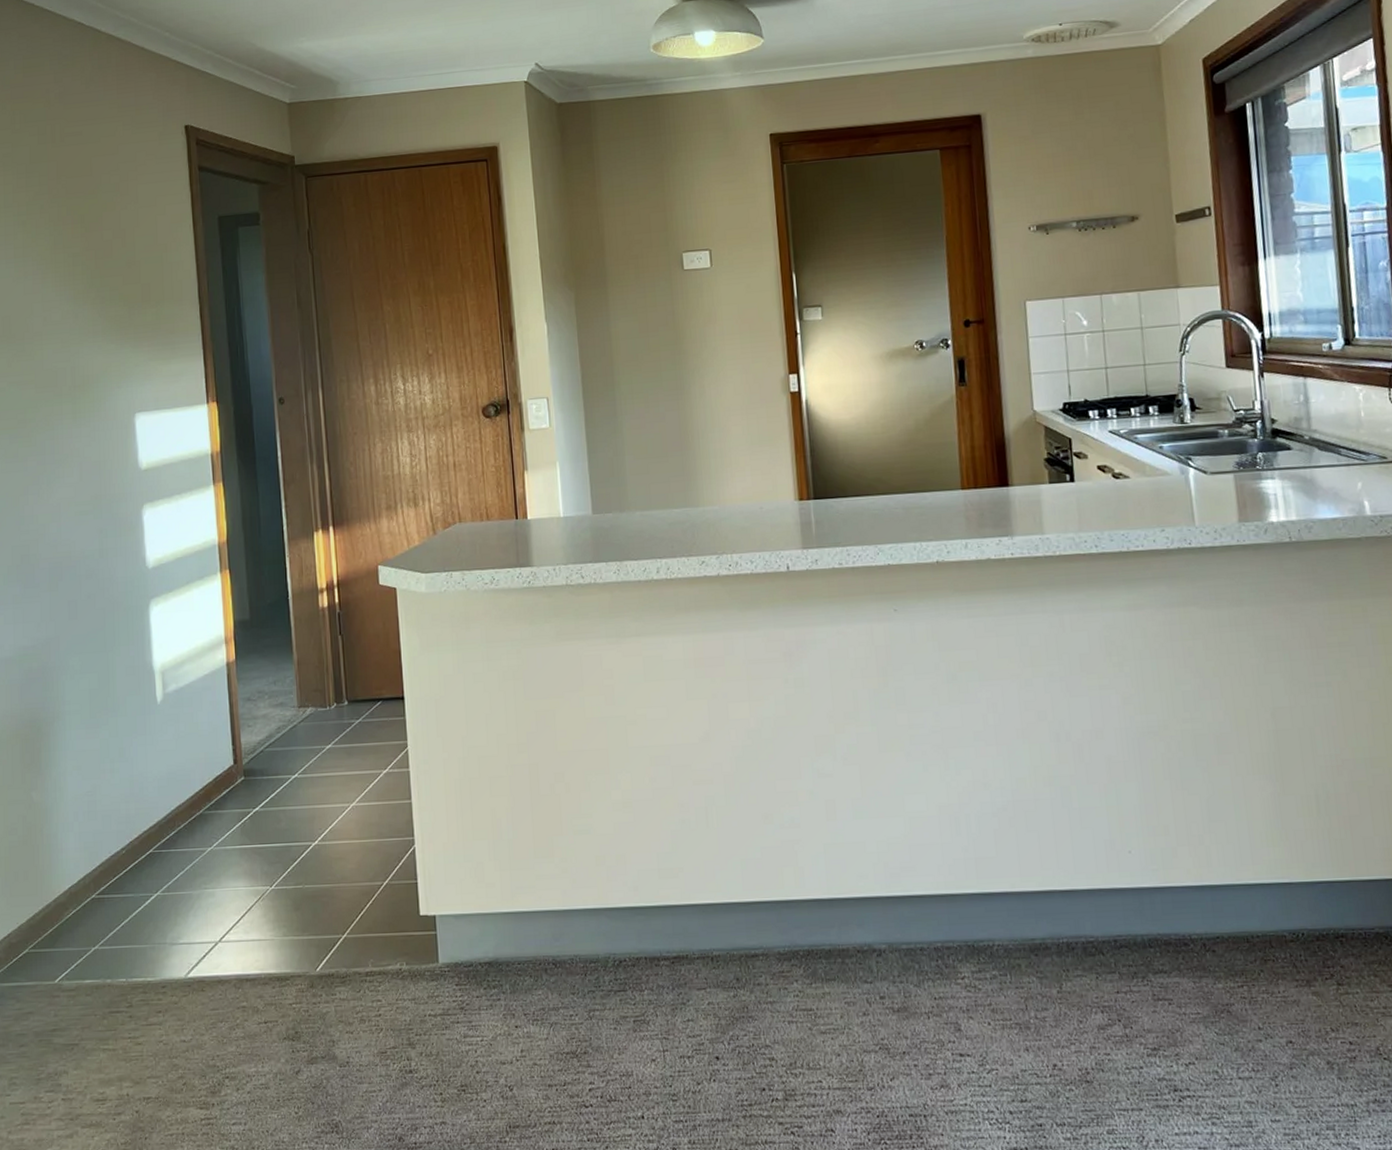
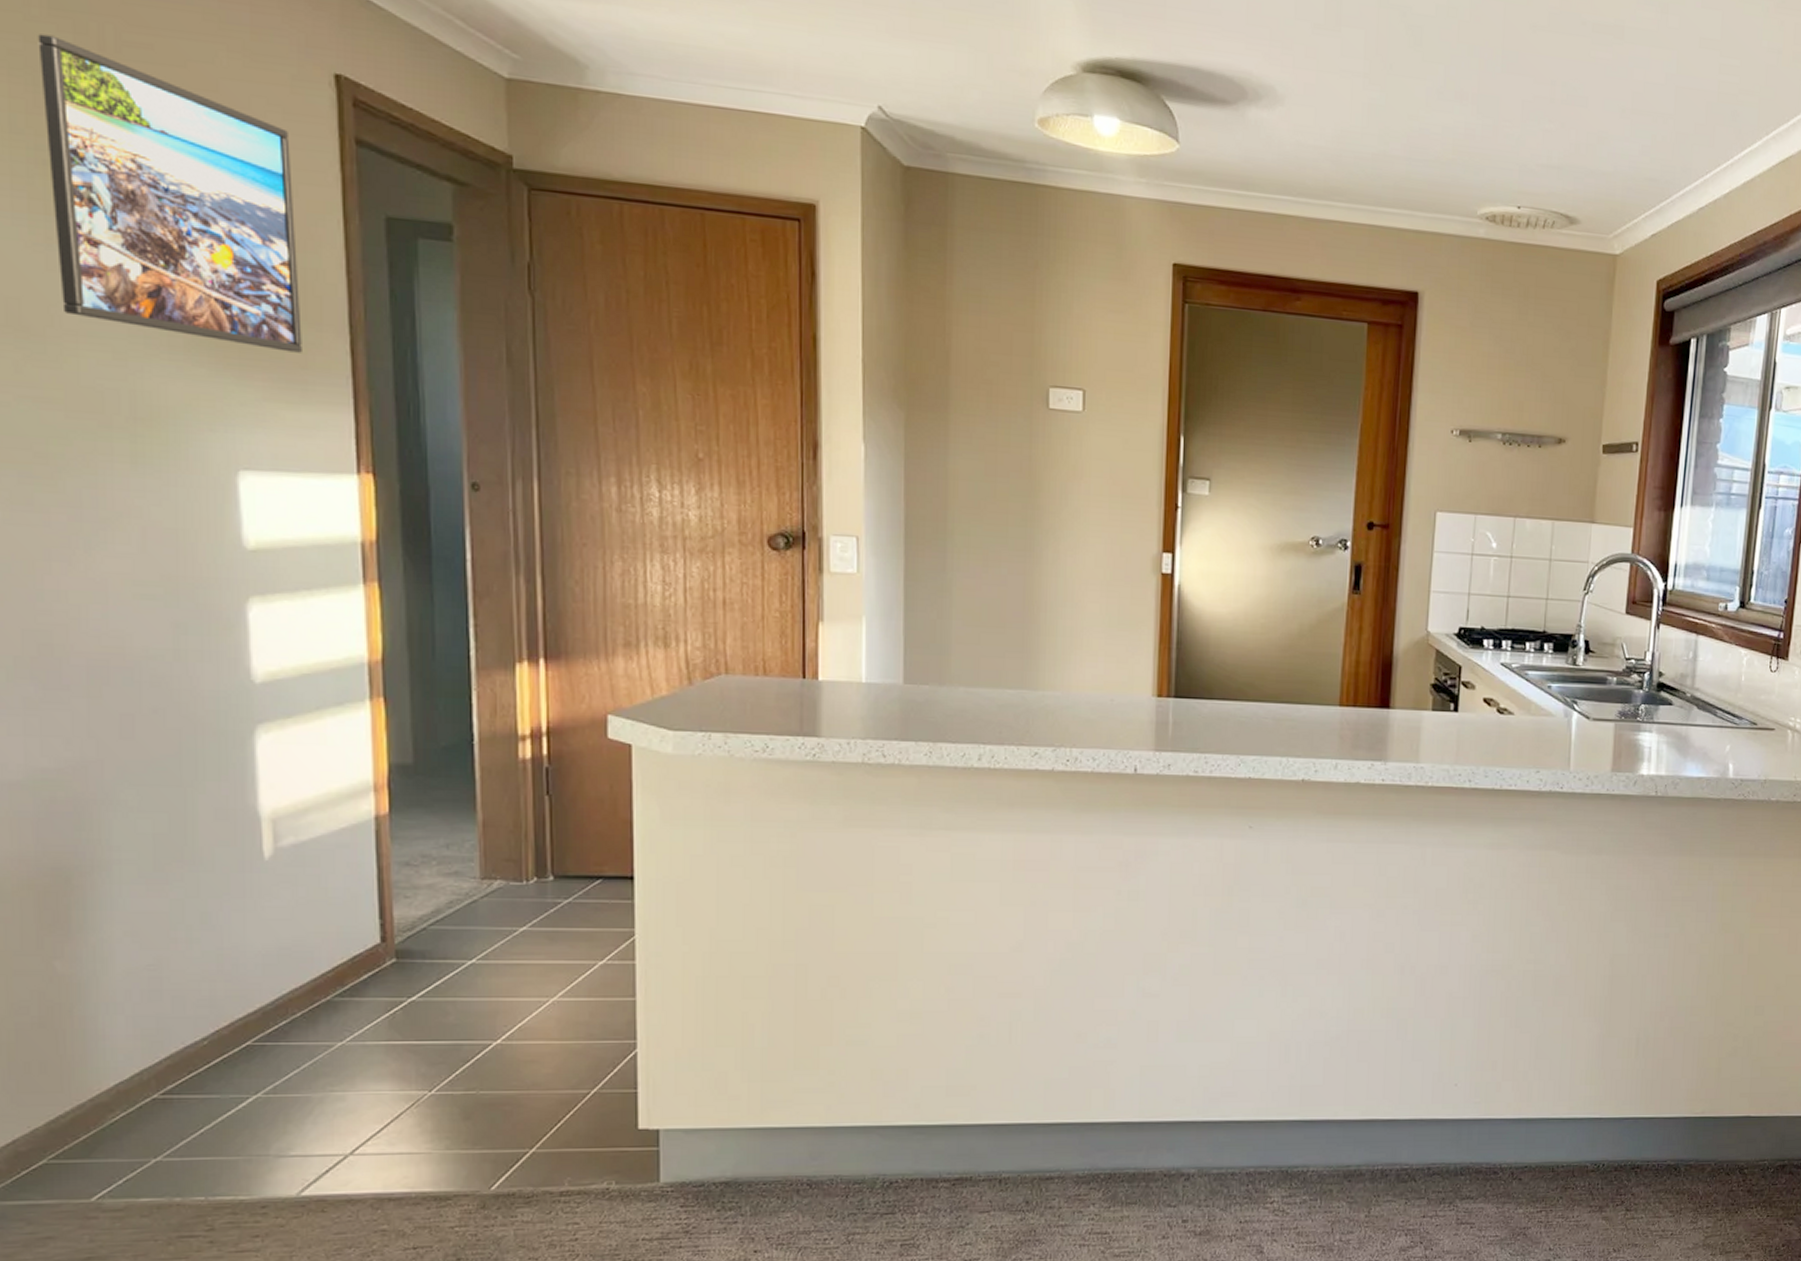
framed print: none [19,139,171,324] -> present [38,34,302,353]

